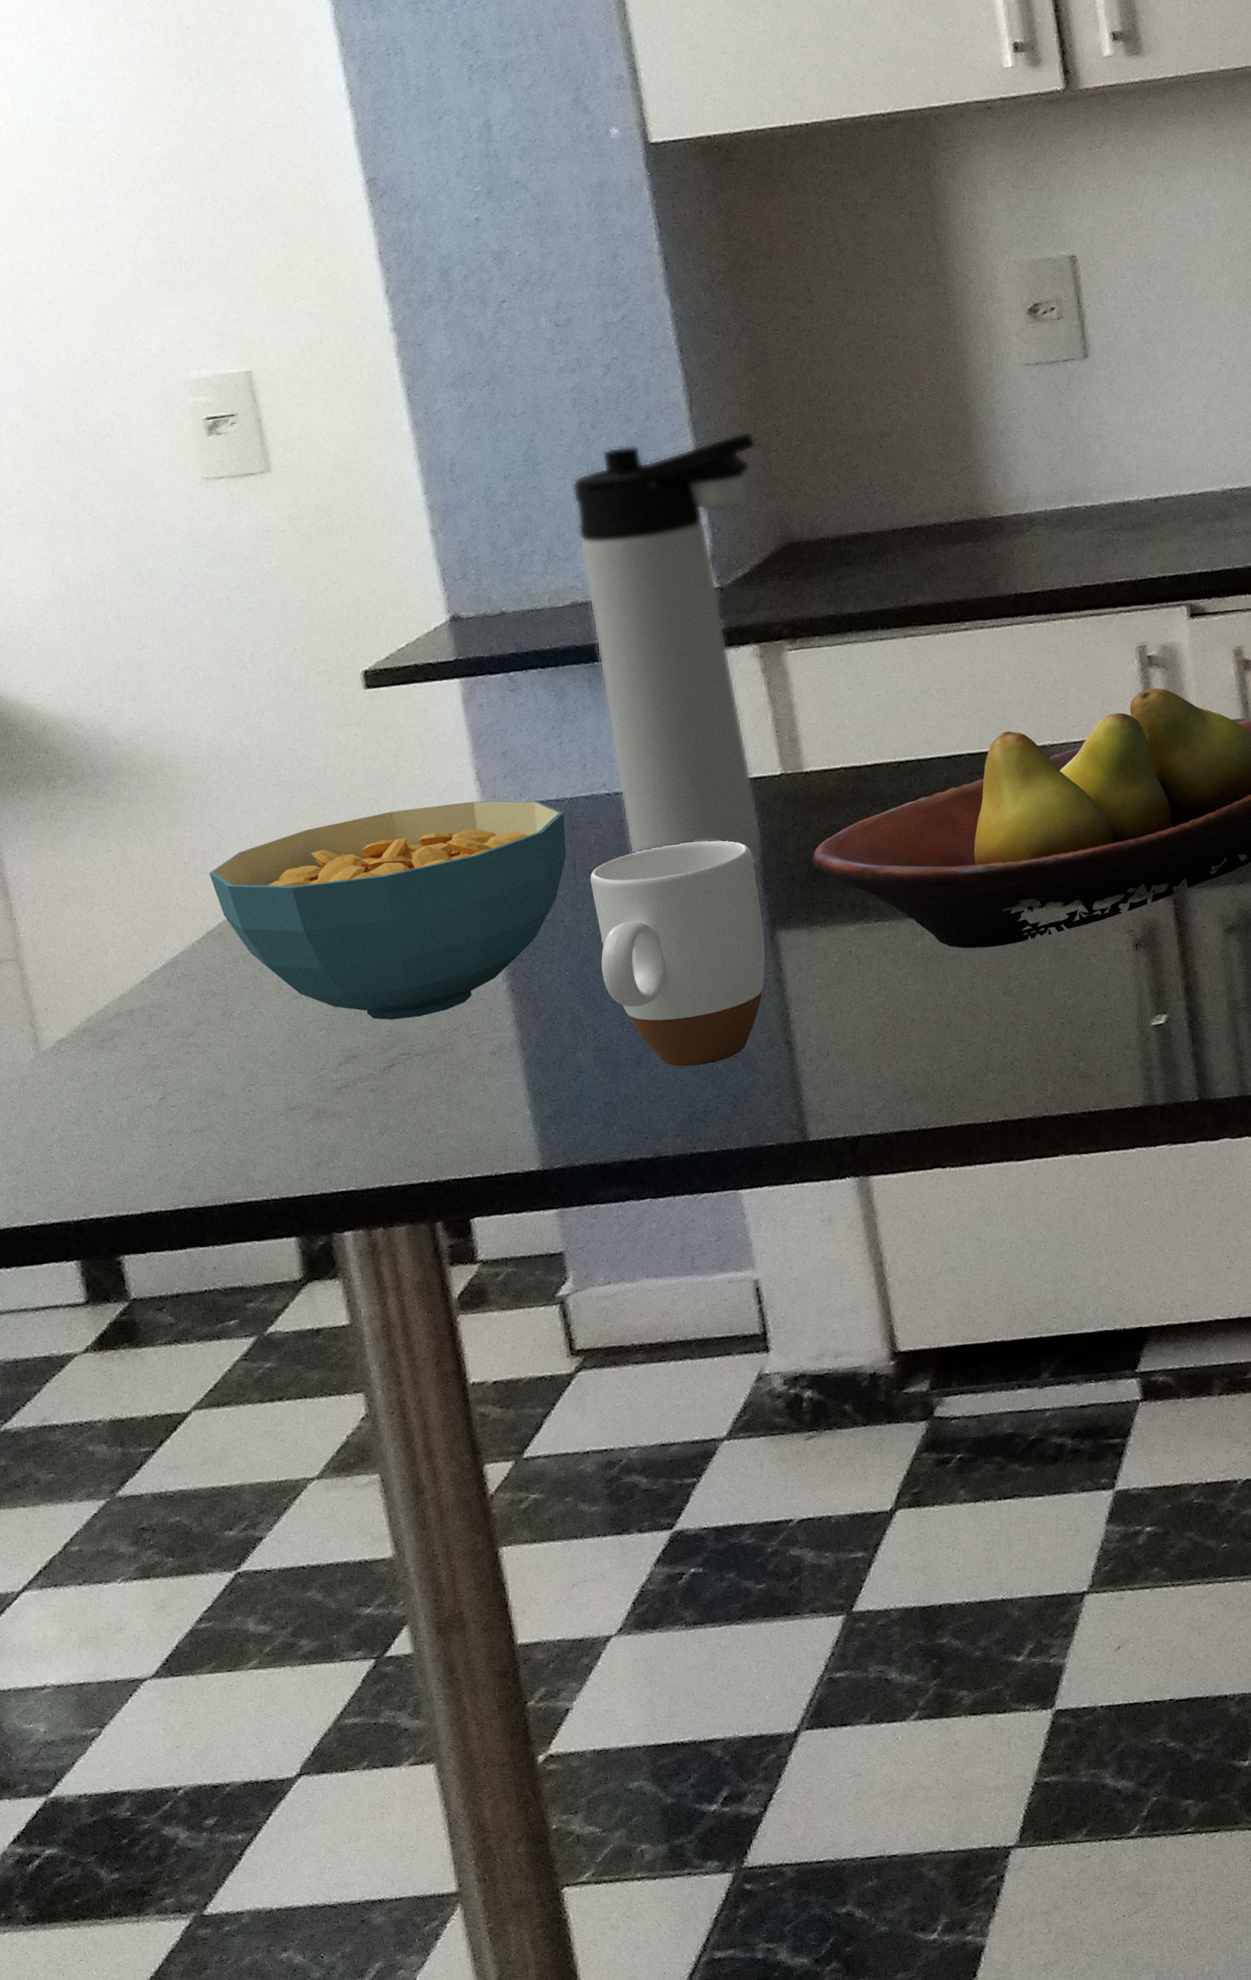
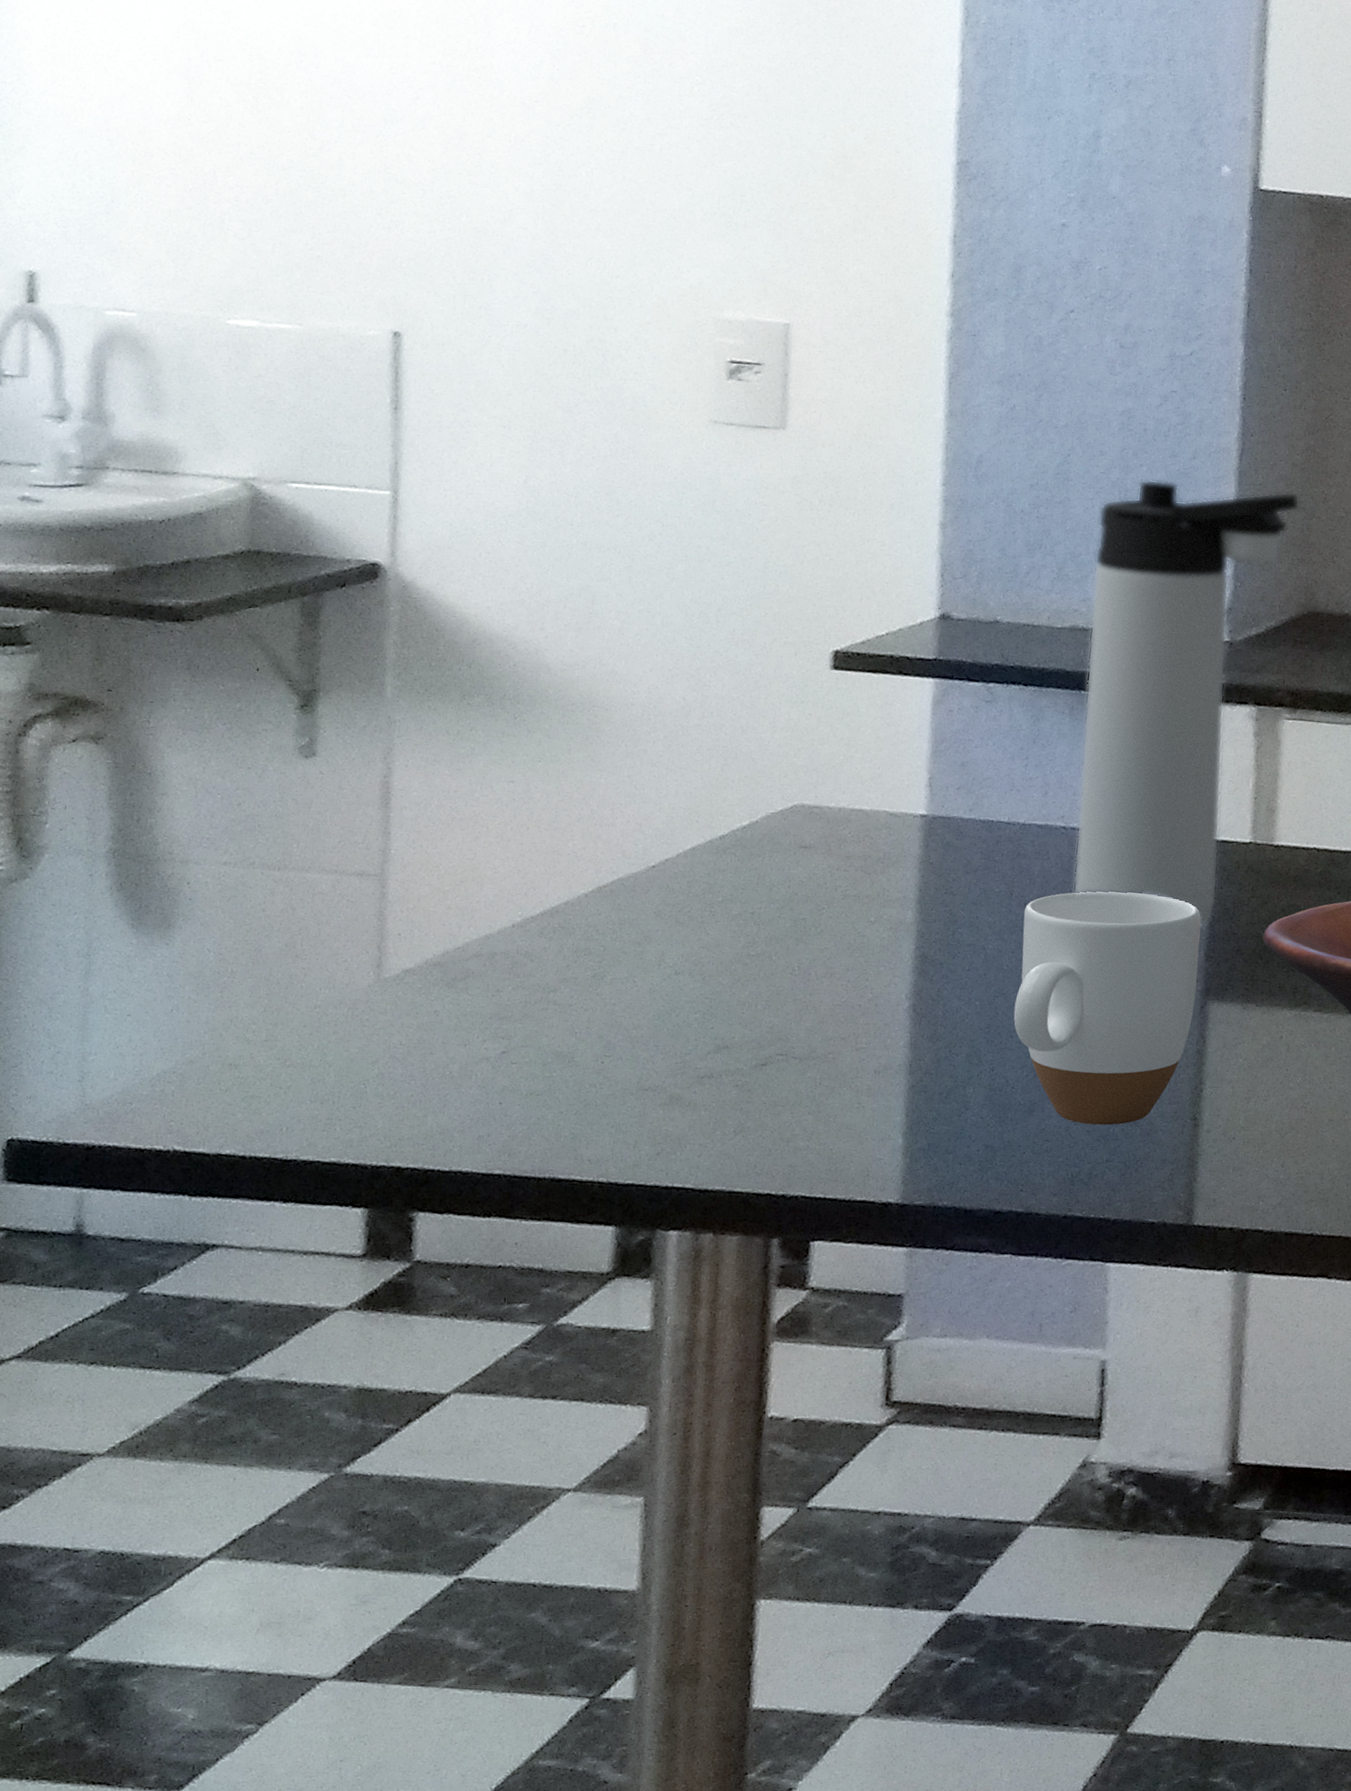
cereal bowl: present [208,800,566,1020] -> none [615,800,1013,1019]

